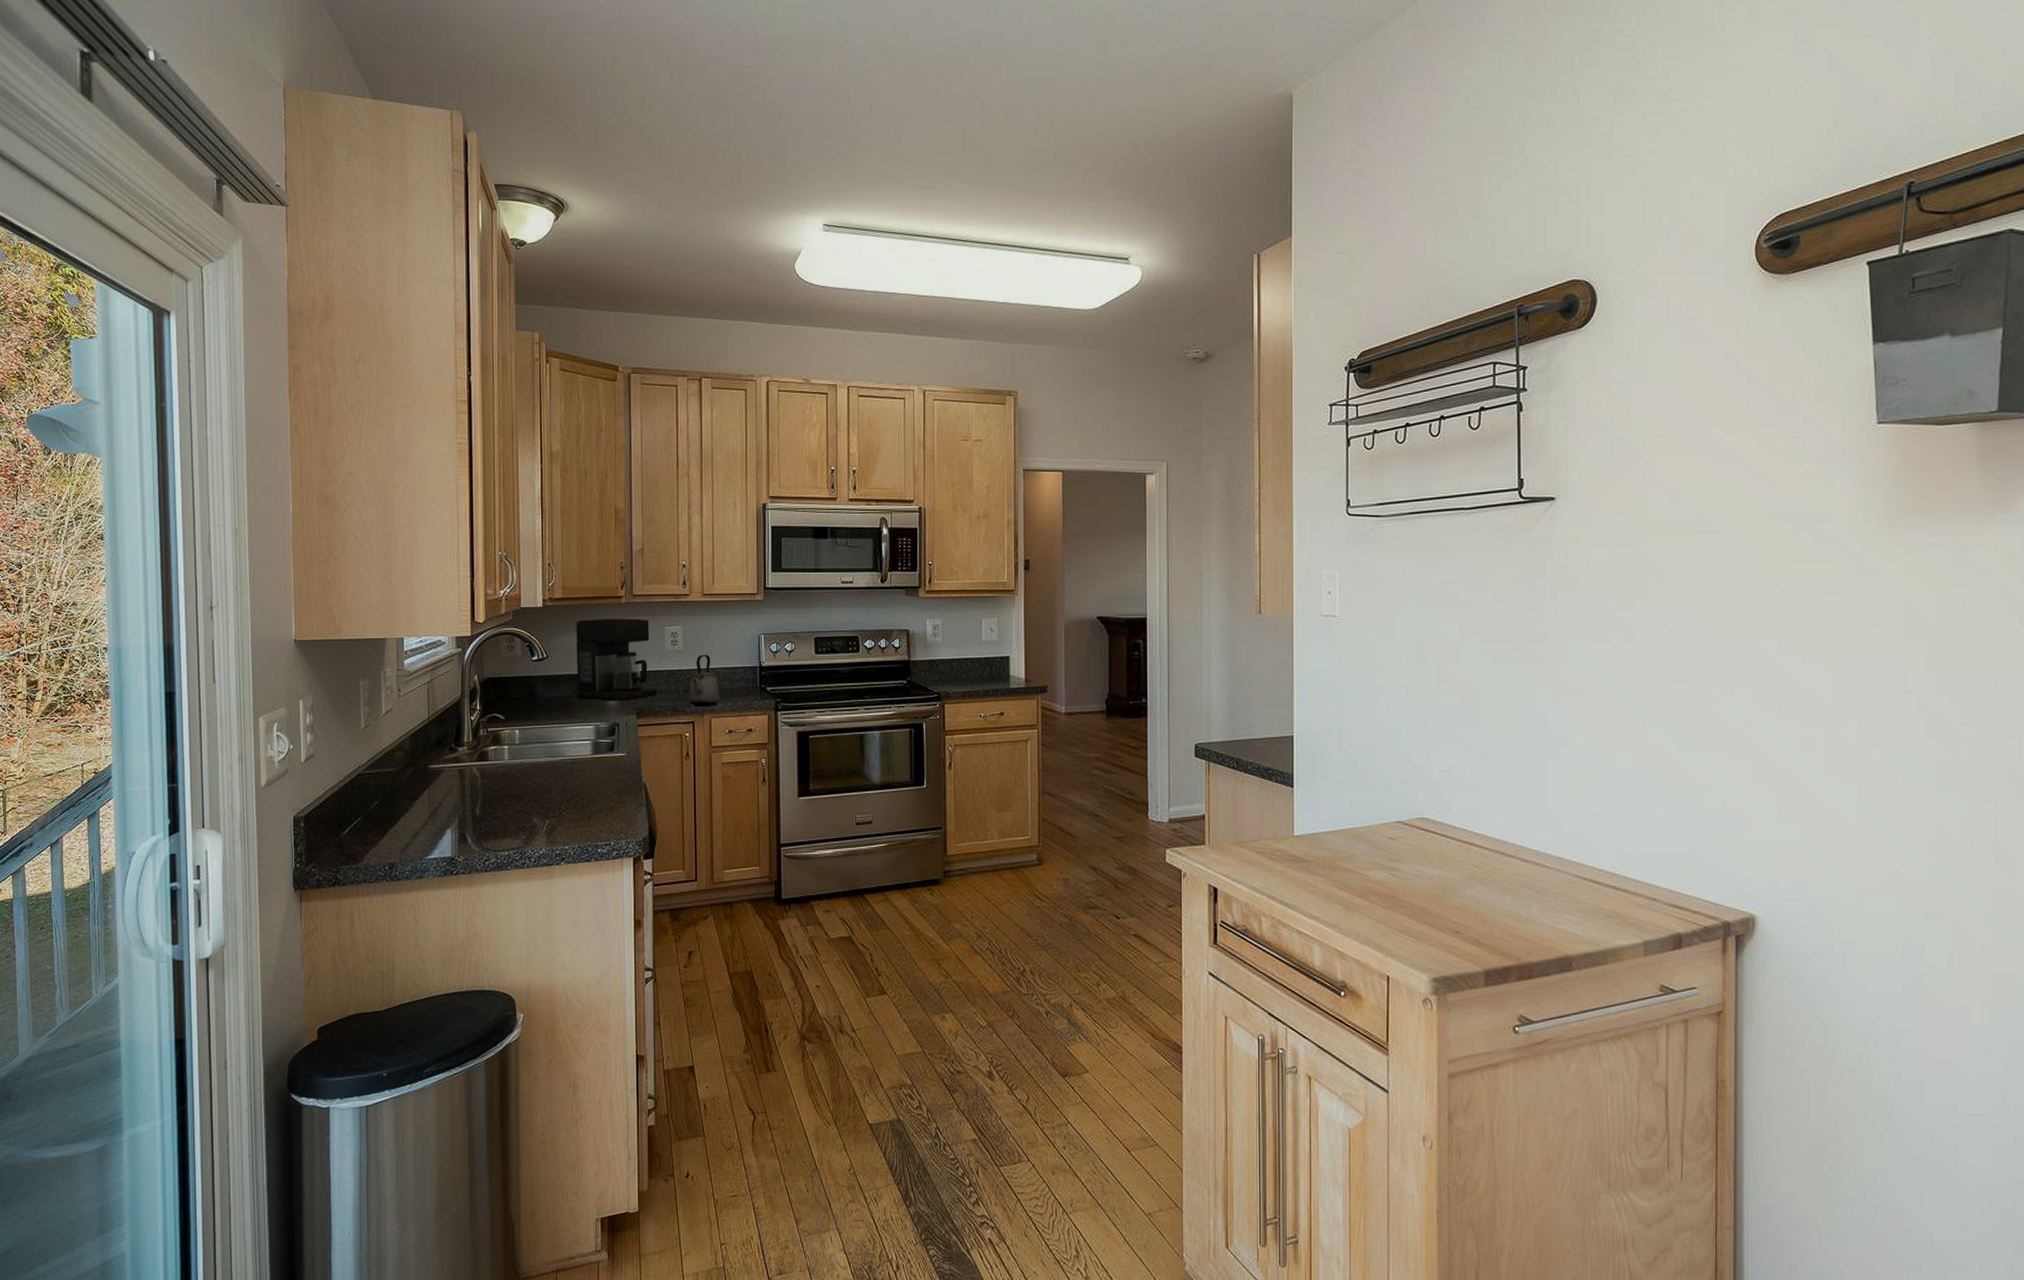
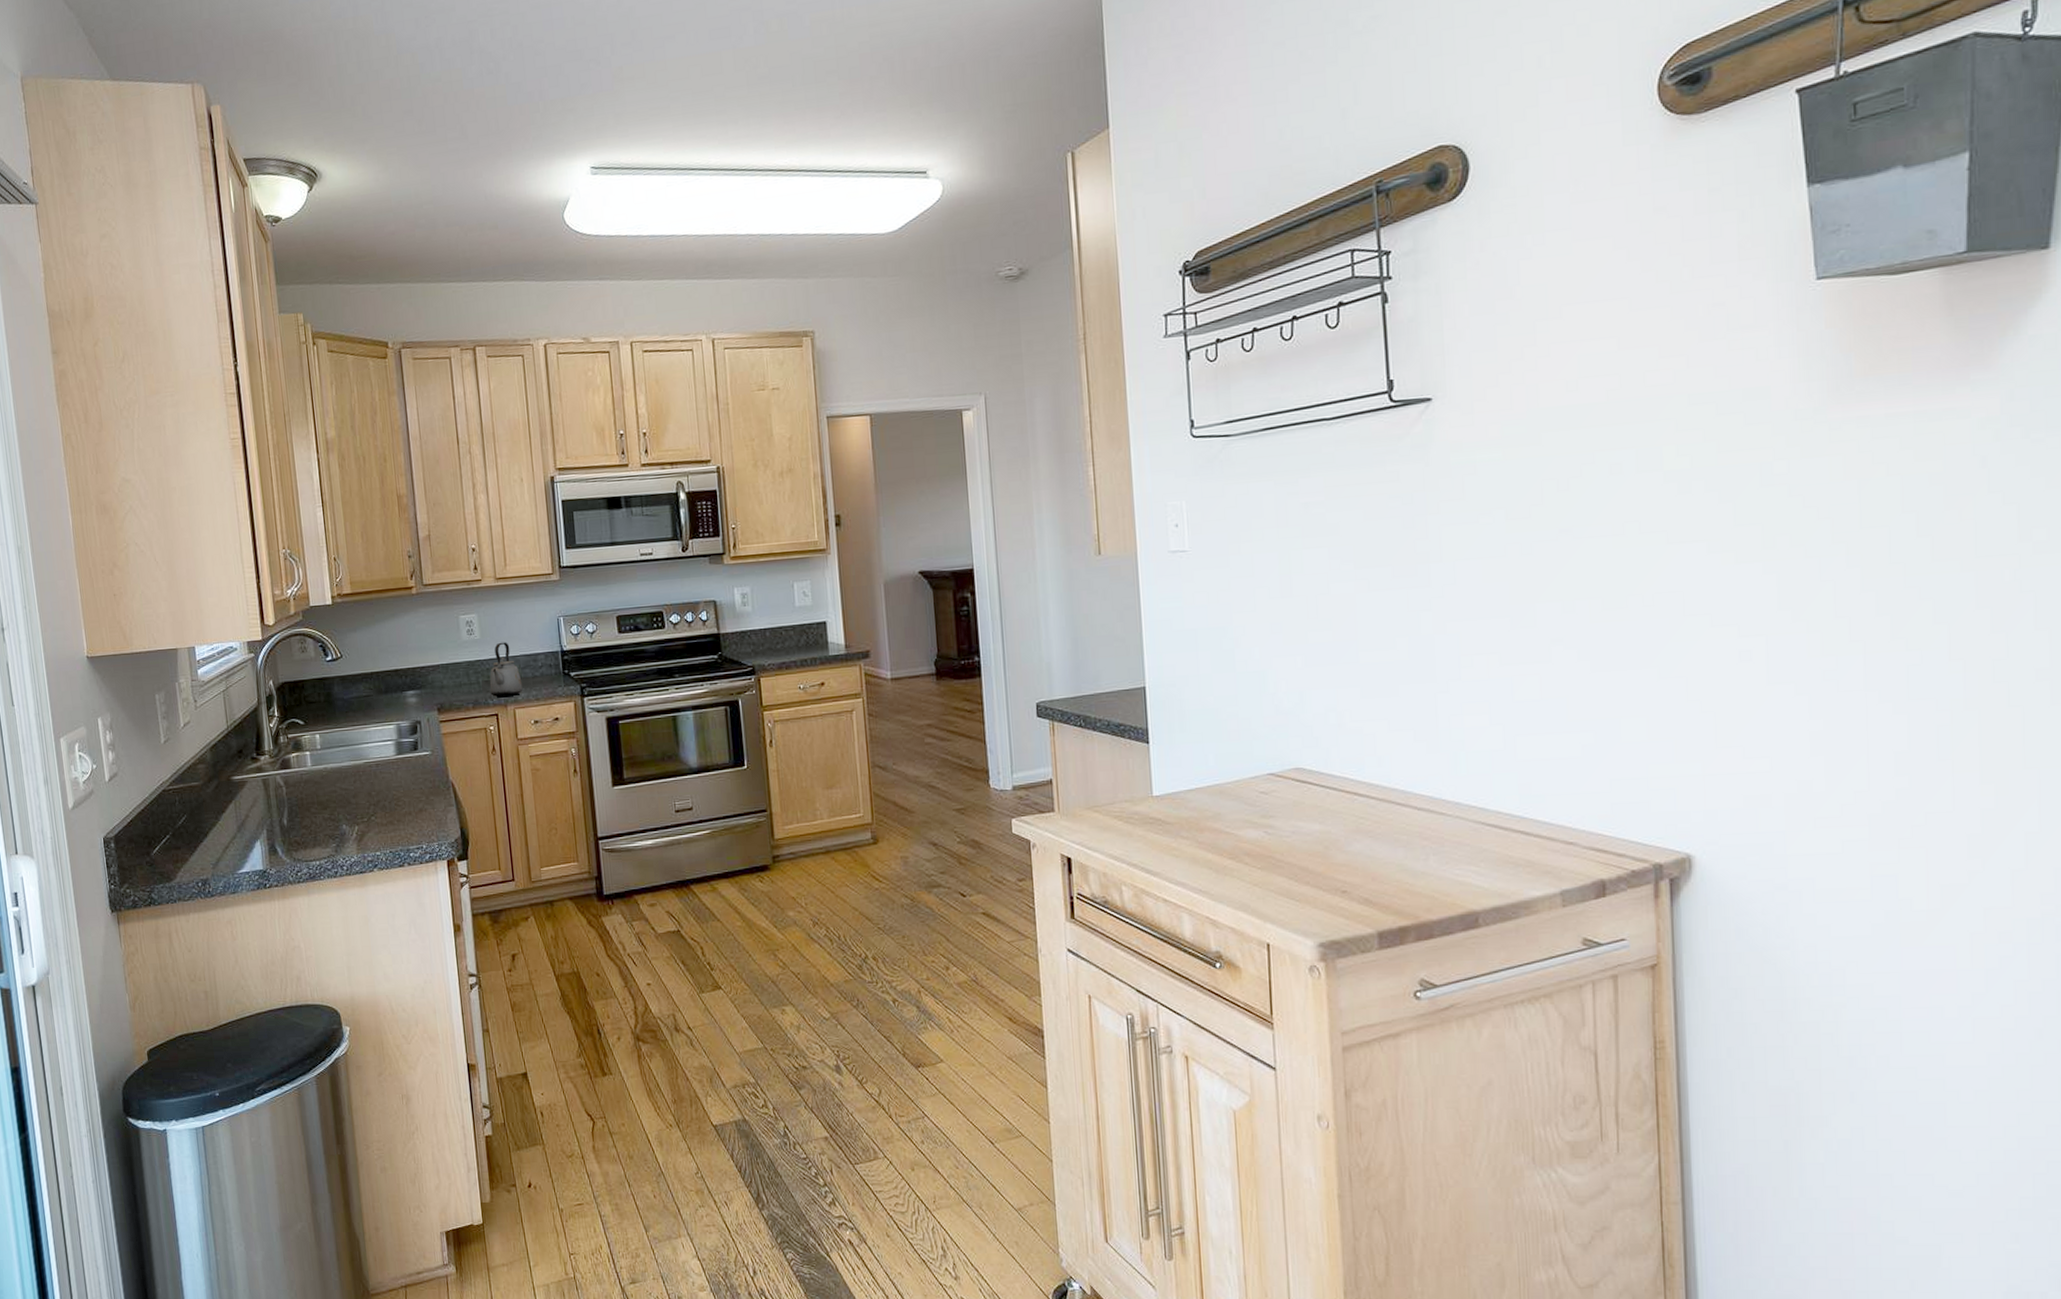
coffee maker: present [576,618,658,701] -> none [367,609,458,698]

